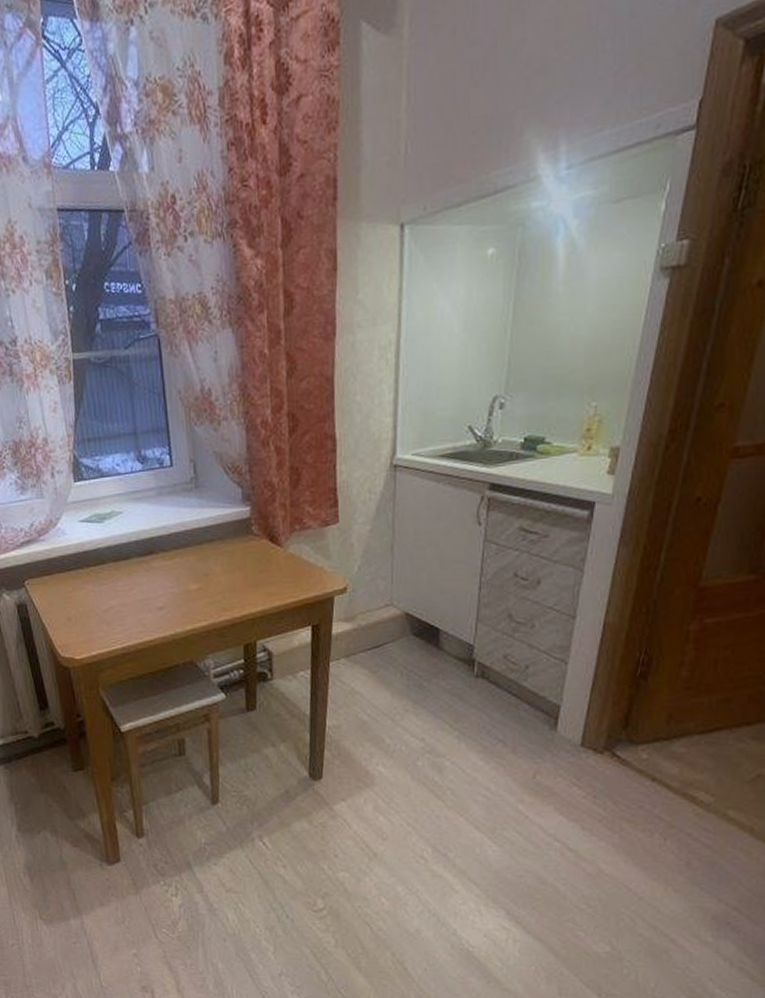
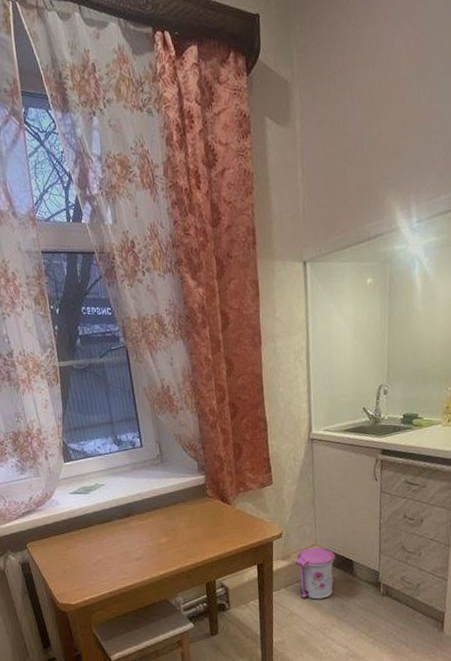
trash can: none [362,608,416,676] -> present [296,547,335,600]

